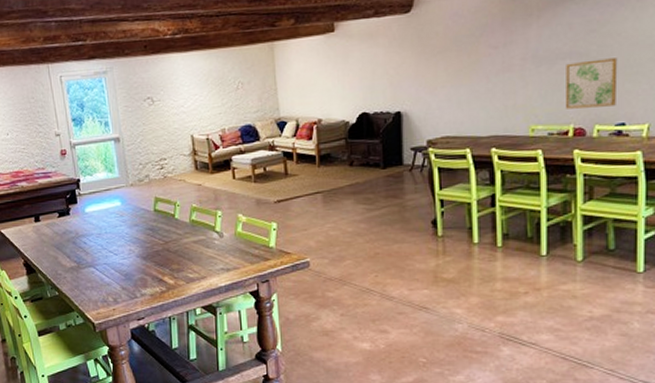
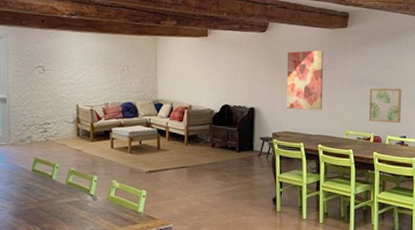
wall art: none [441,22,495,107] -> present [286,50,323,110]

